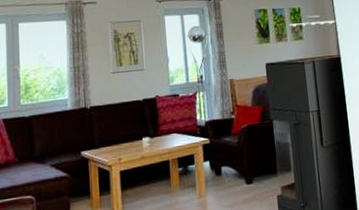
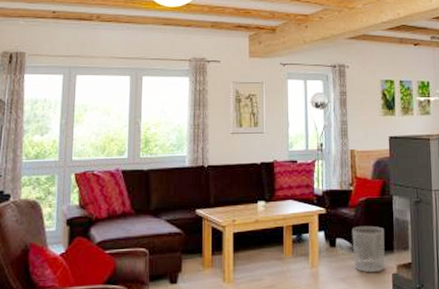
waste bin: none [235,151,270,198] -> present [351,225,385,273]

